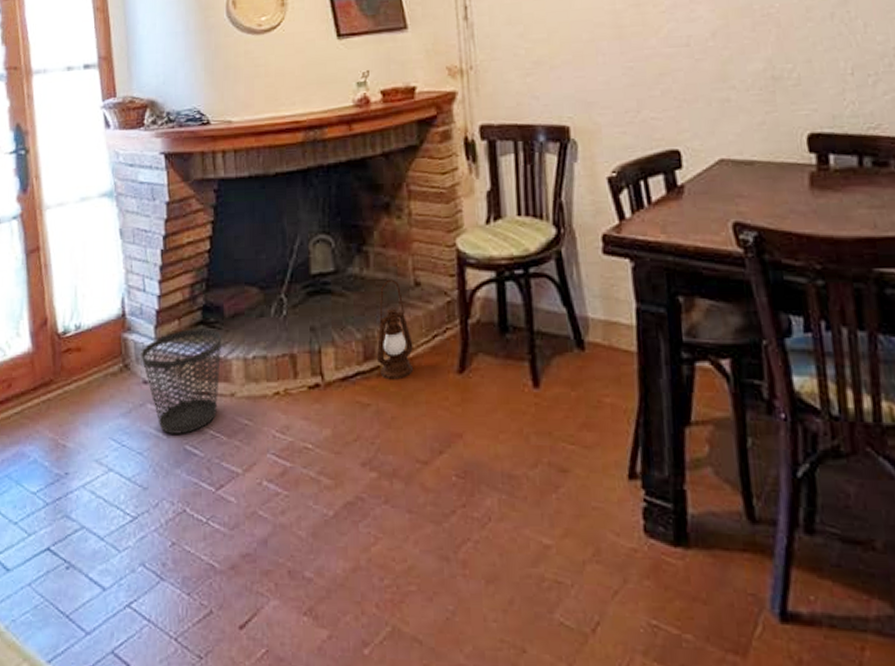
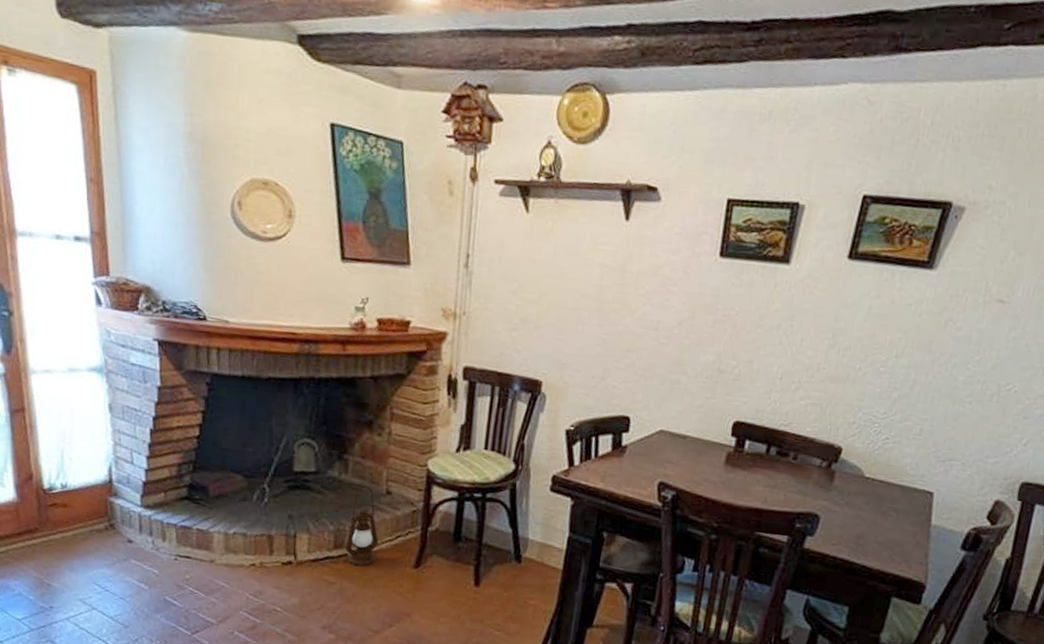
wastebasket: present [141,328,222,434] -> none [126,502,206,588]

